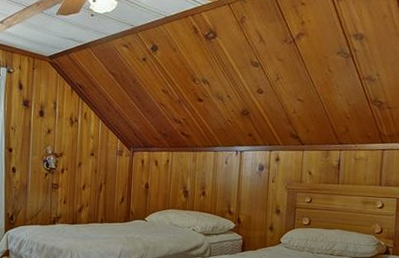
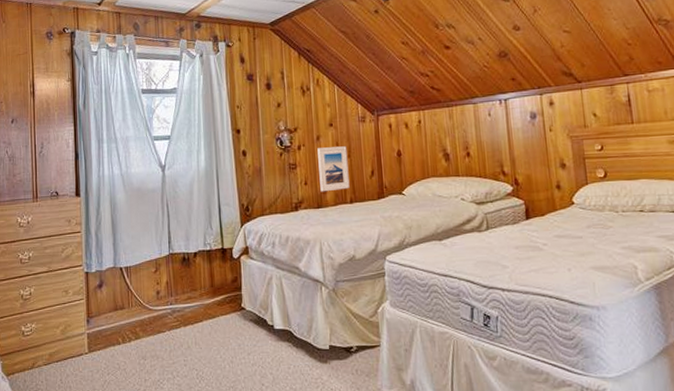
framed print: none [76,173,104,211] -> present [317,146,350,192]

